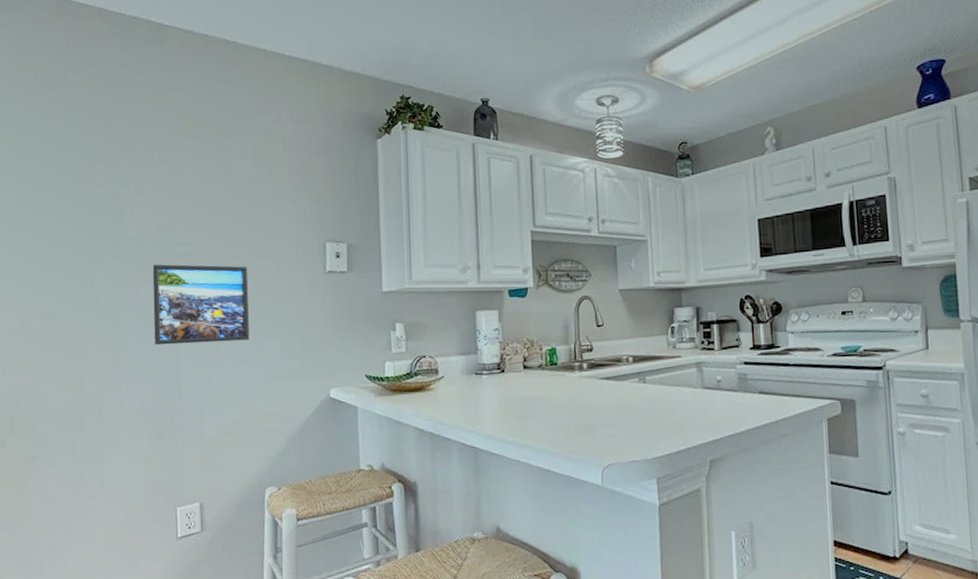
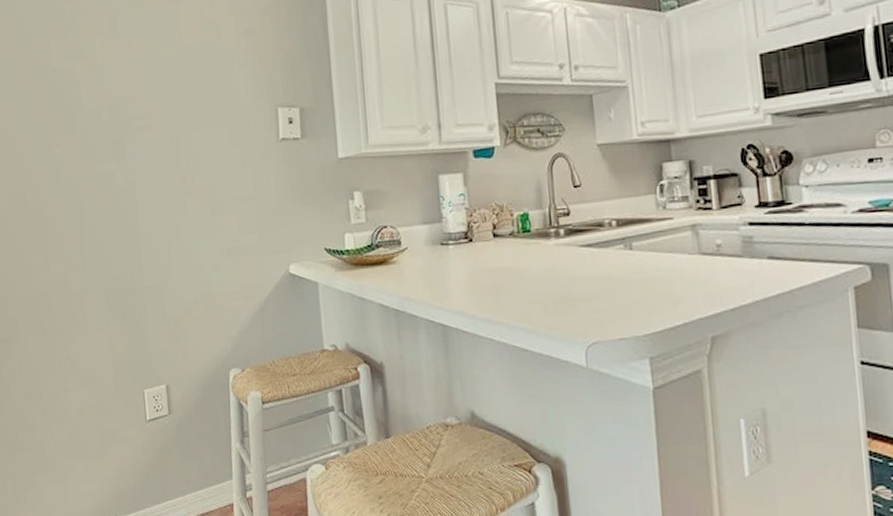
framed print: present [152,264,250,346] -> none [108,137,206,223]

